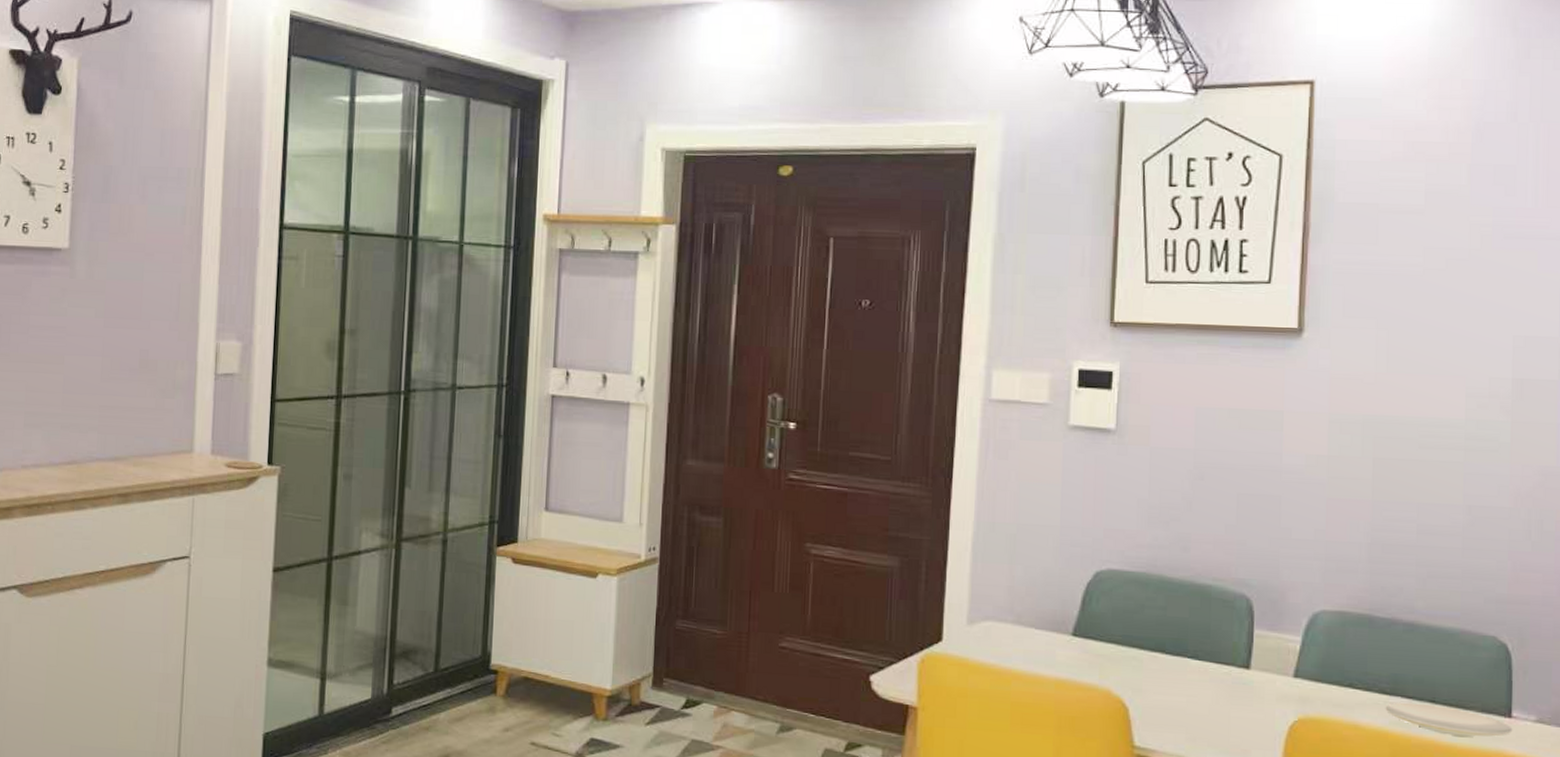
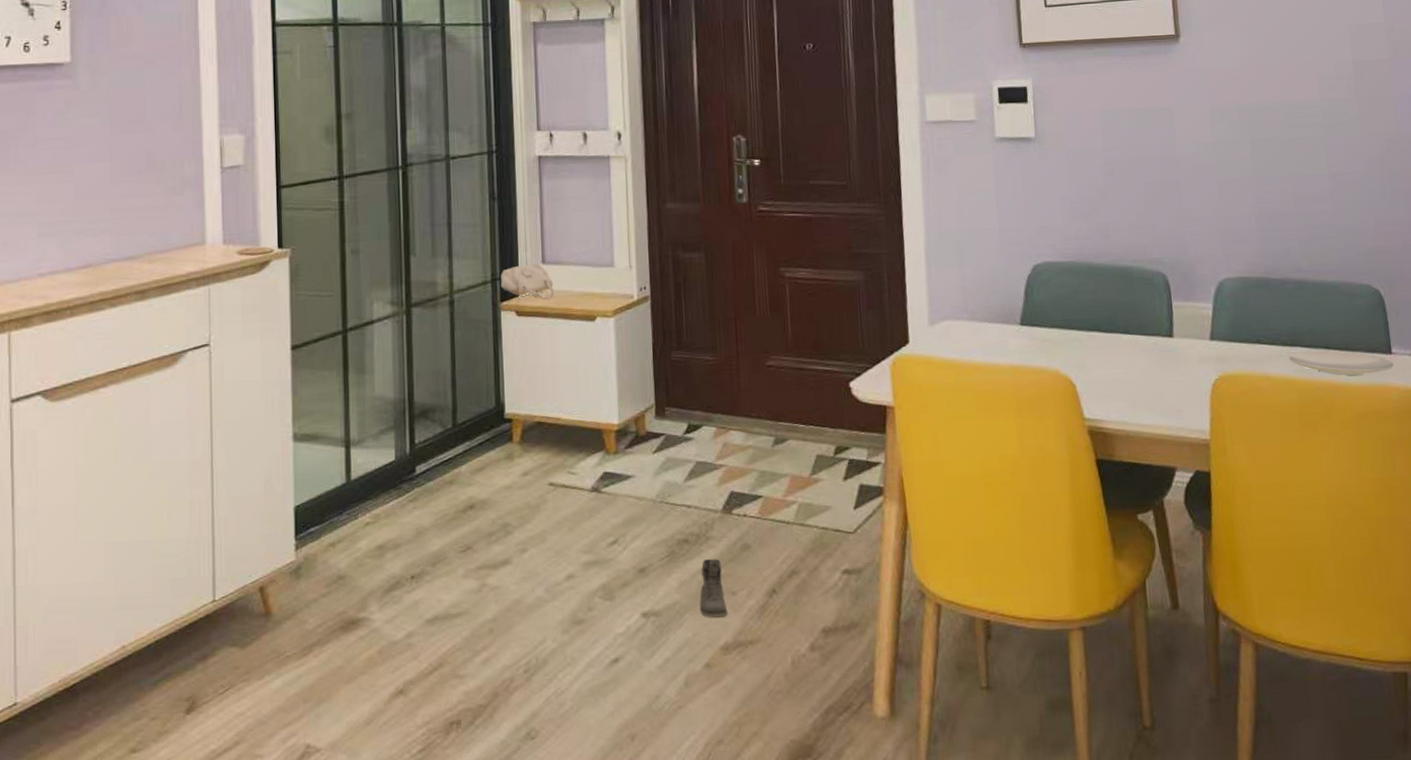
handbag: none [498,509,555,550] -> present [500,263,554,301]

